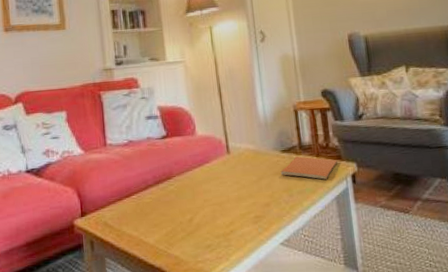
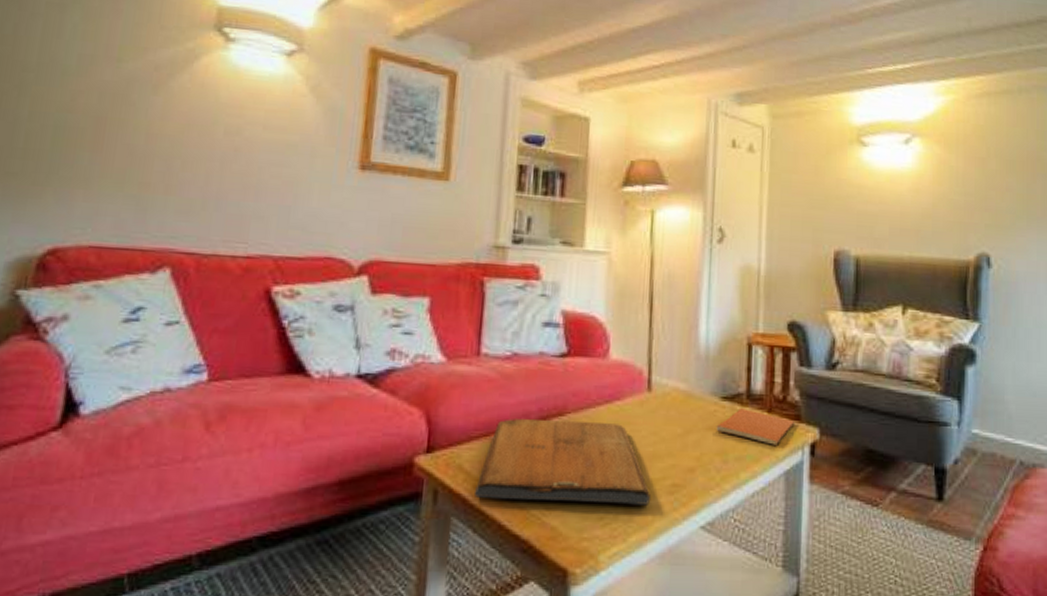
religious icon: none [118,179,241,243] -> present [475,419,650,506]

